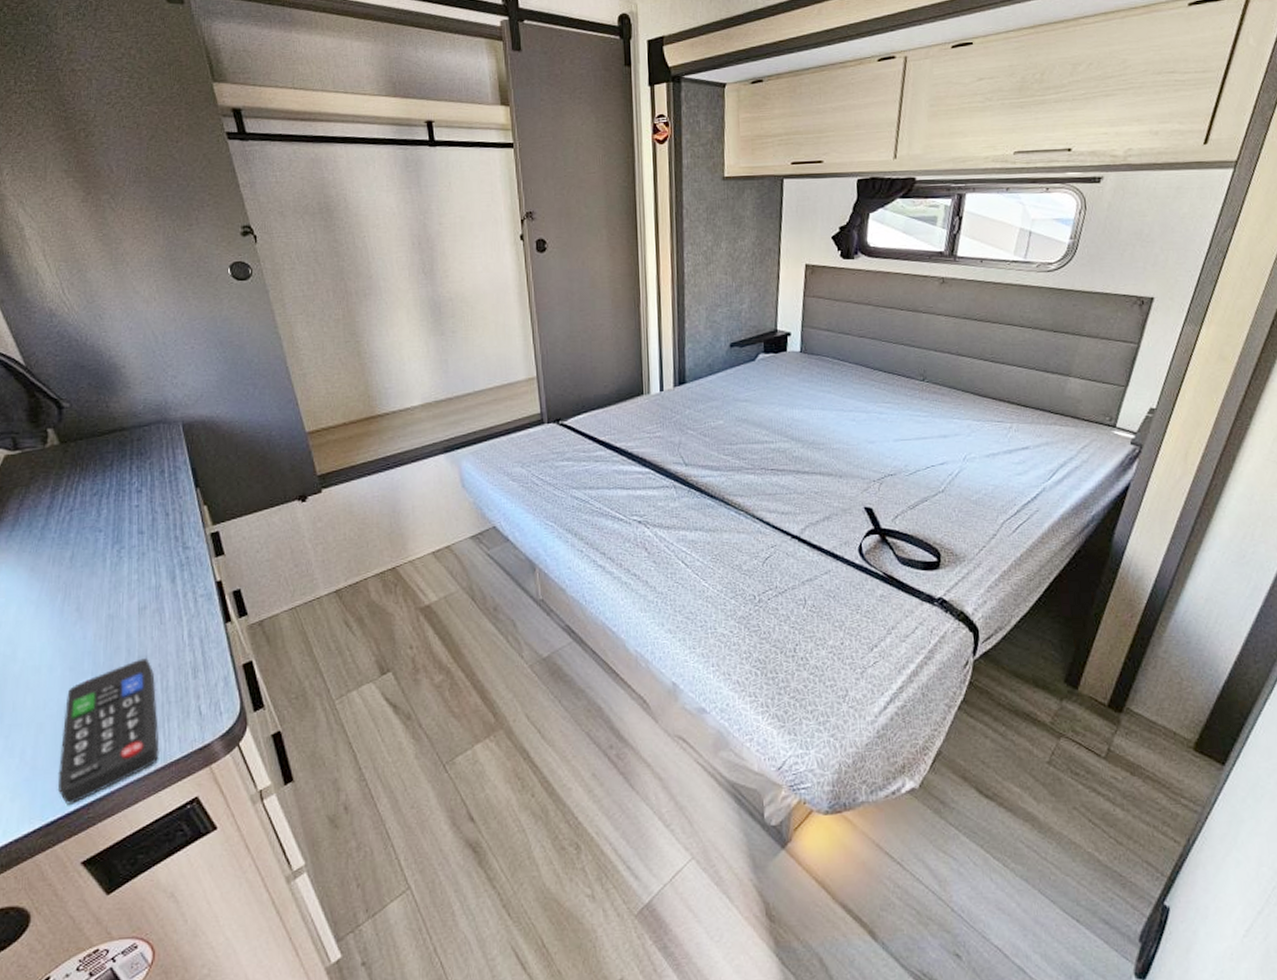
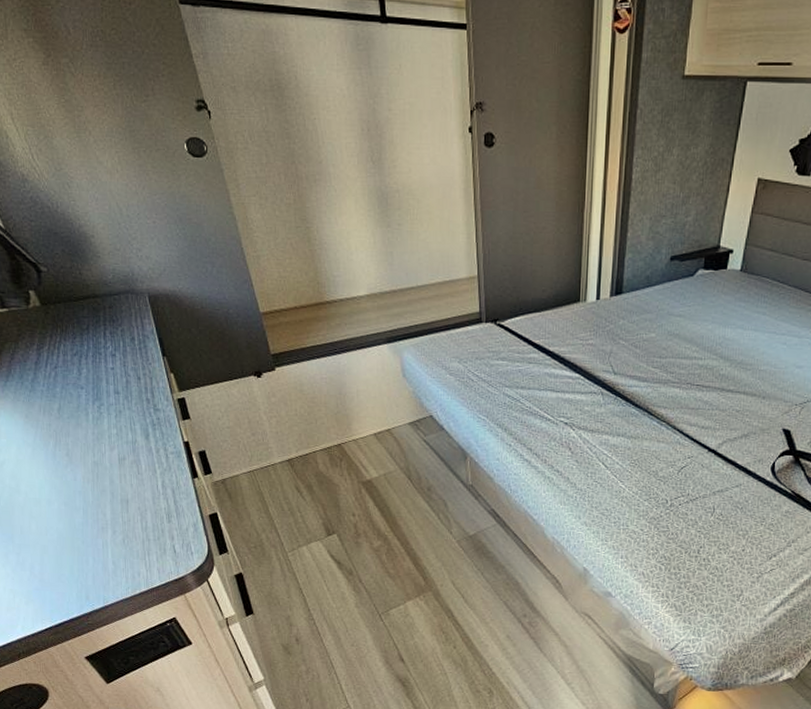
remote control: present [58,658,158,805] -> none [61,501,142,612]

